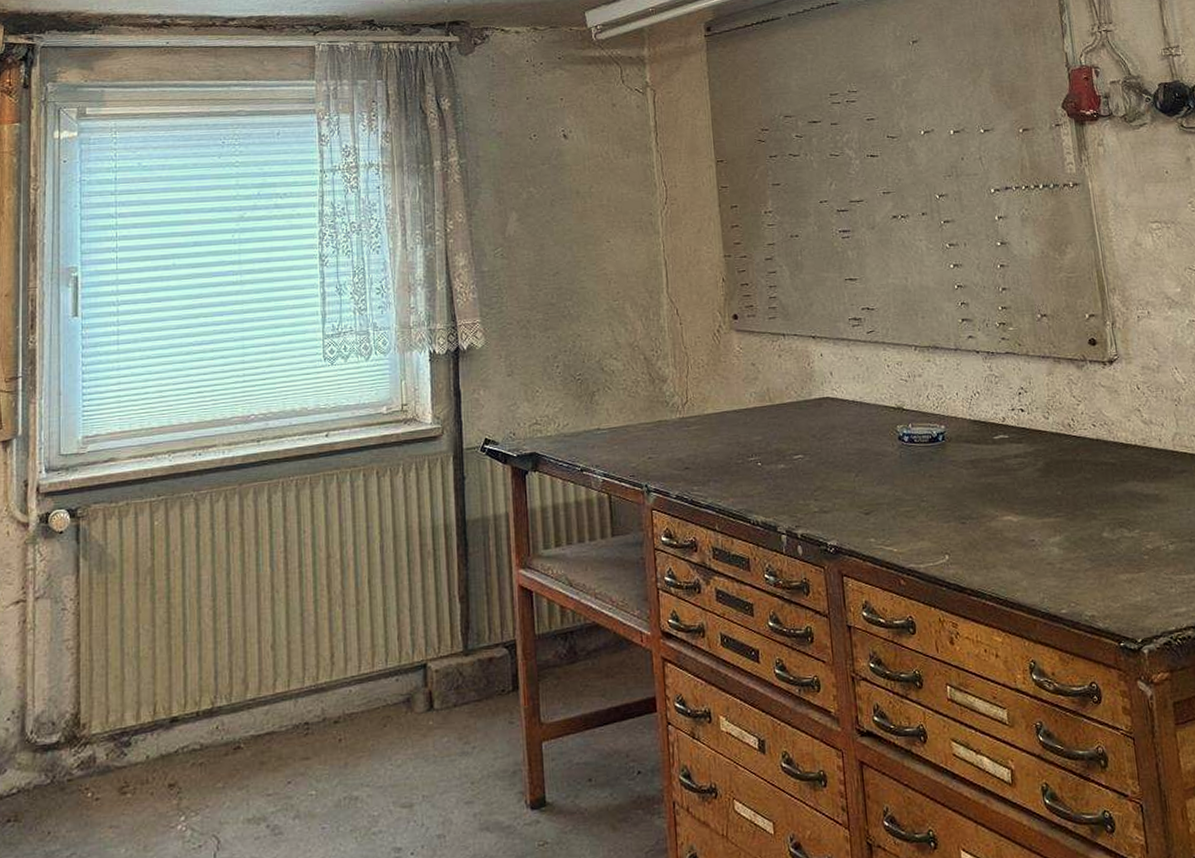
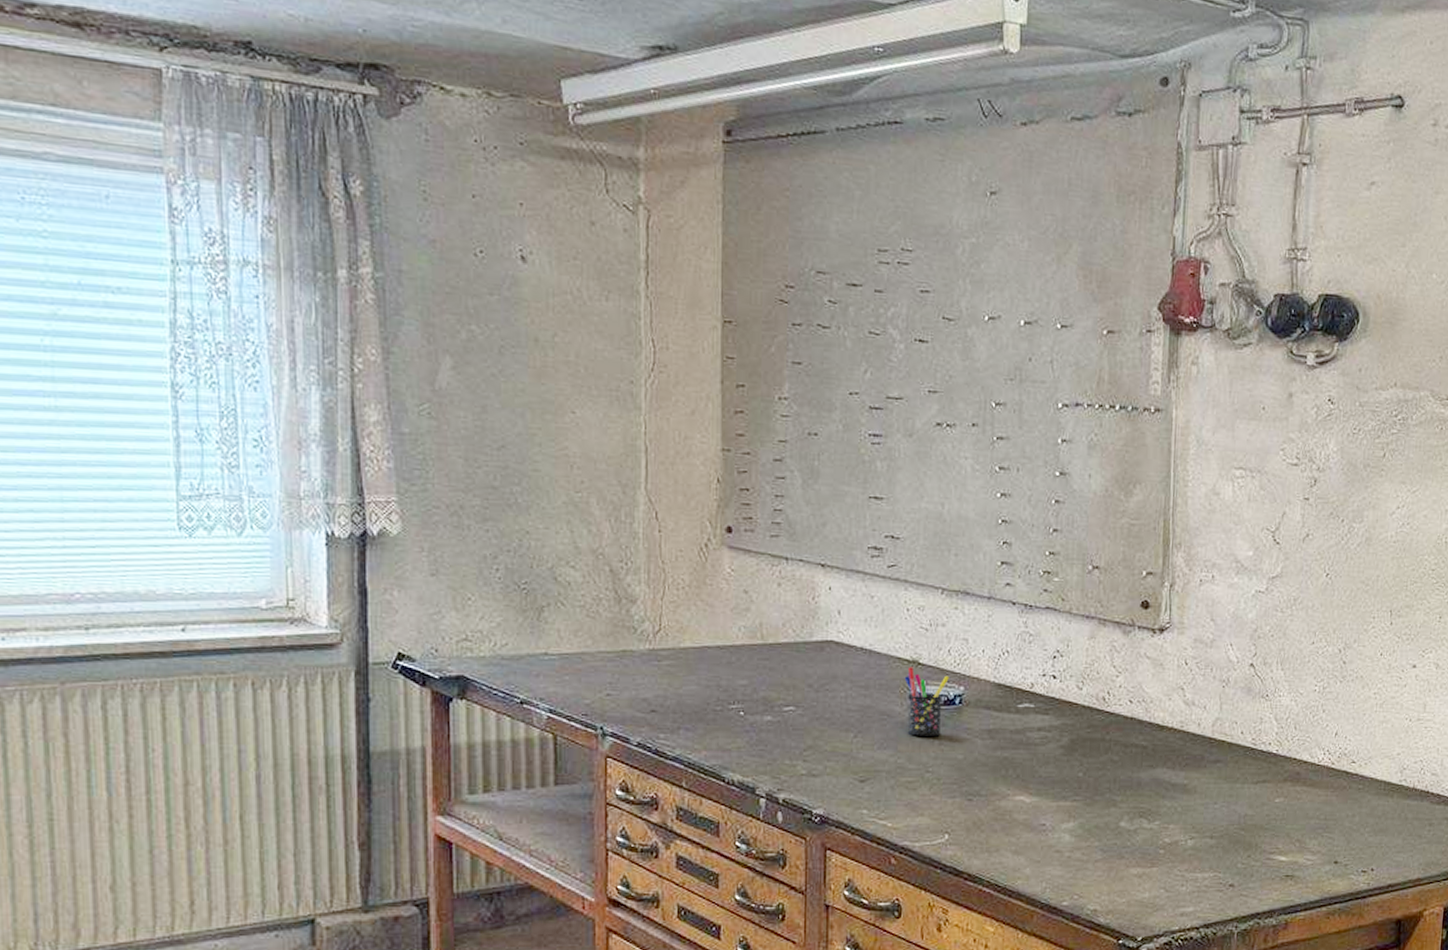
pen holder: none [892,413,931,471] -> present [904,667,949,737]

